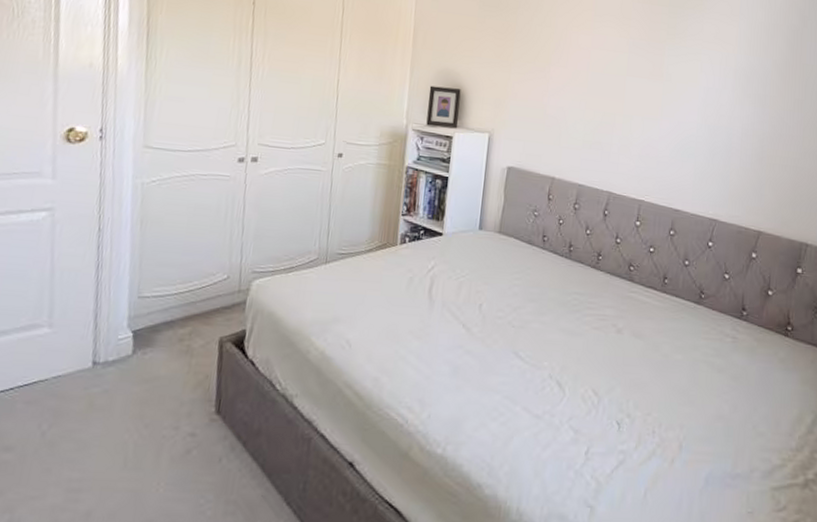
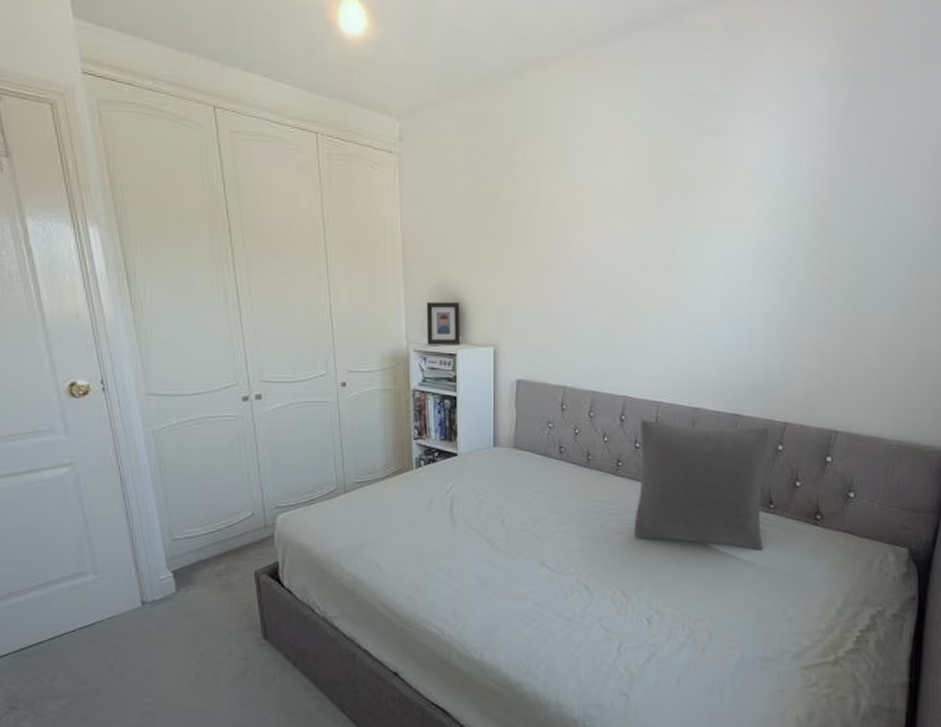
pillow: none [609,215,744,358] -> present [633,419,770,550]

